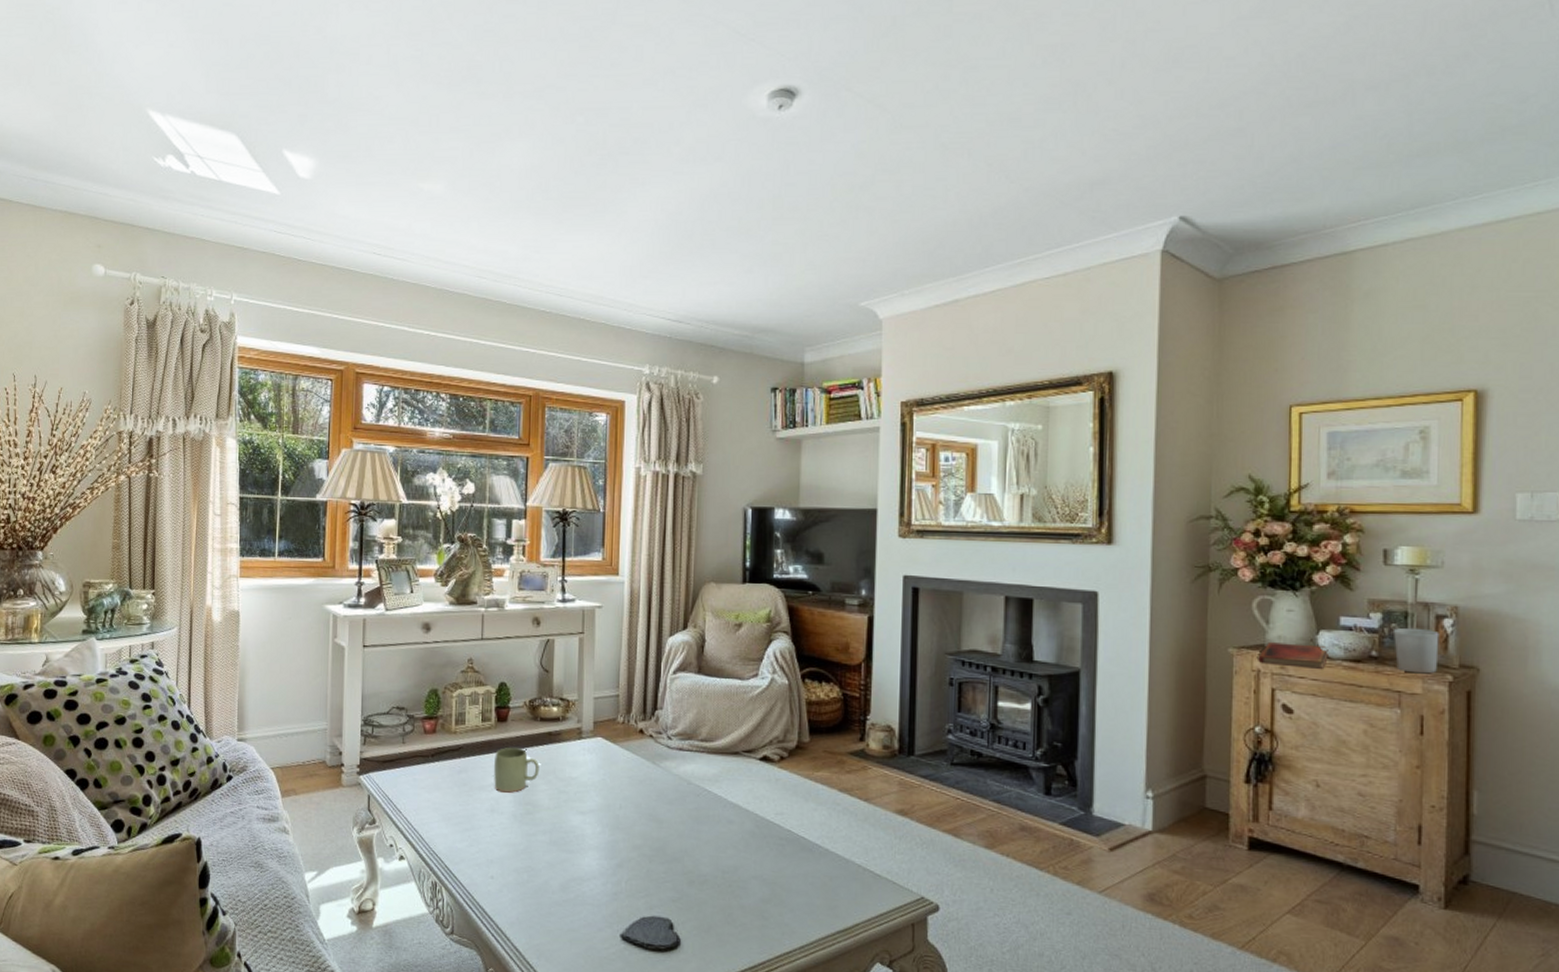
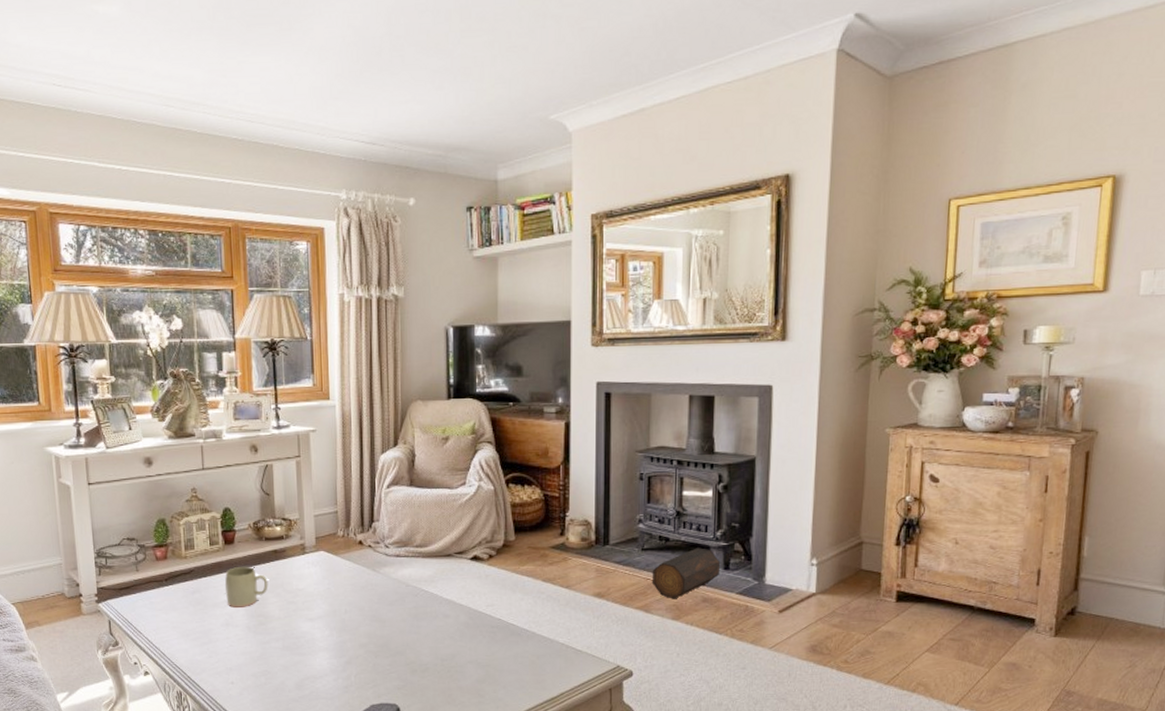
decorative log: none [962,767,1041,825] -> present [652,548,721,599]
diary: present [1258,642,1329,670] -> none [911,420,972,443]
candle holder: present [1392,627,1439,674] -> none [1027,399,1067,440]

